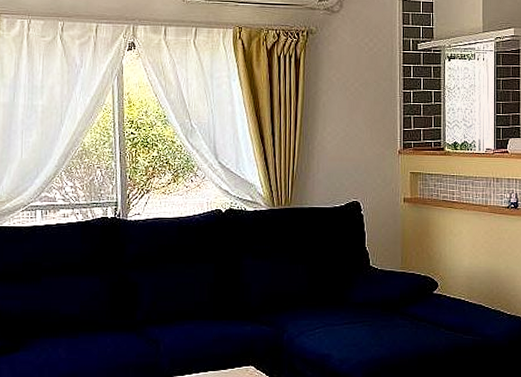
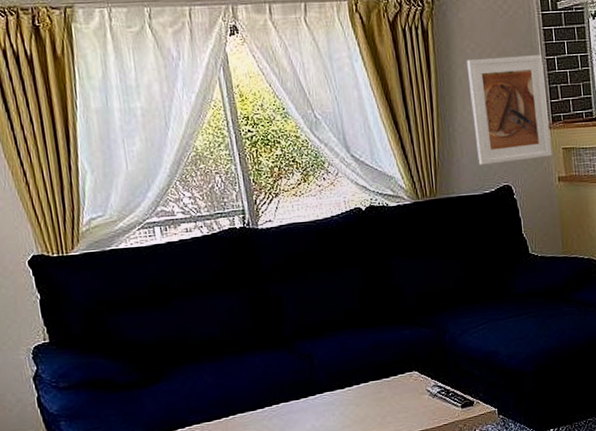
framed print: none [331,87,401,181] -> present [466,55,552,165]

